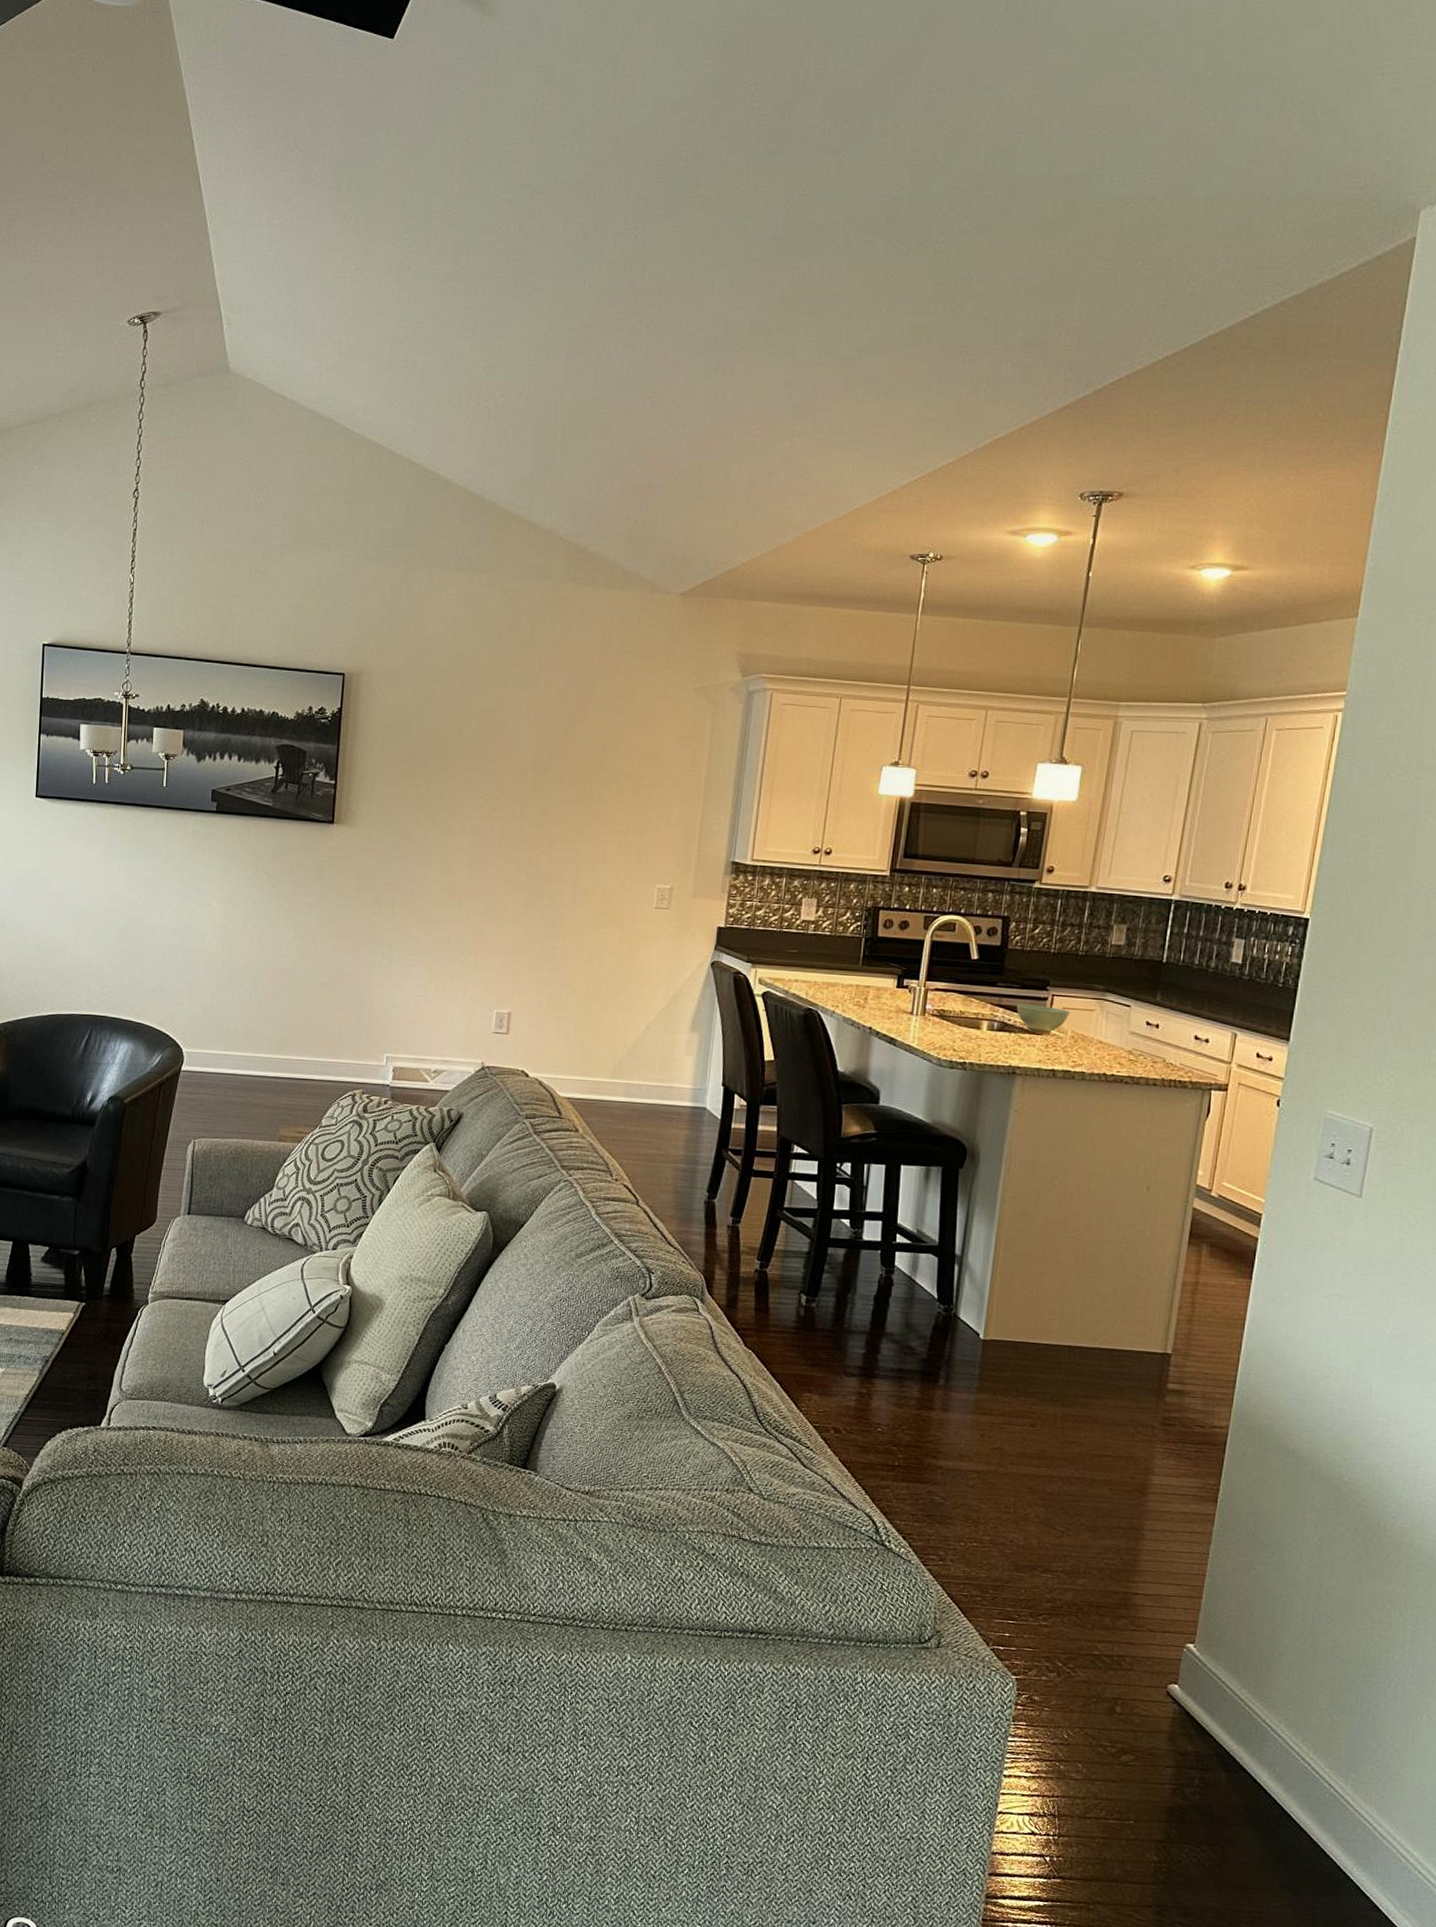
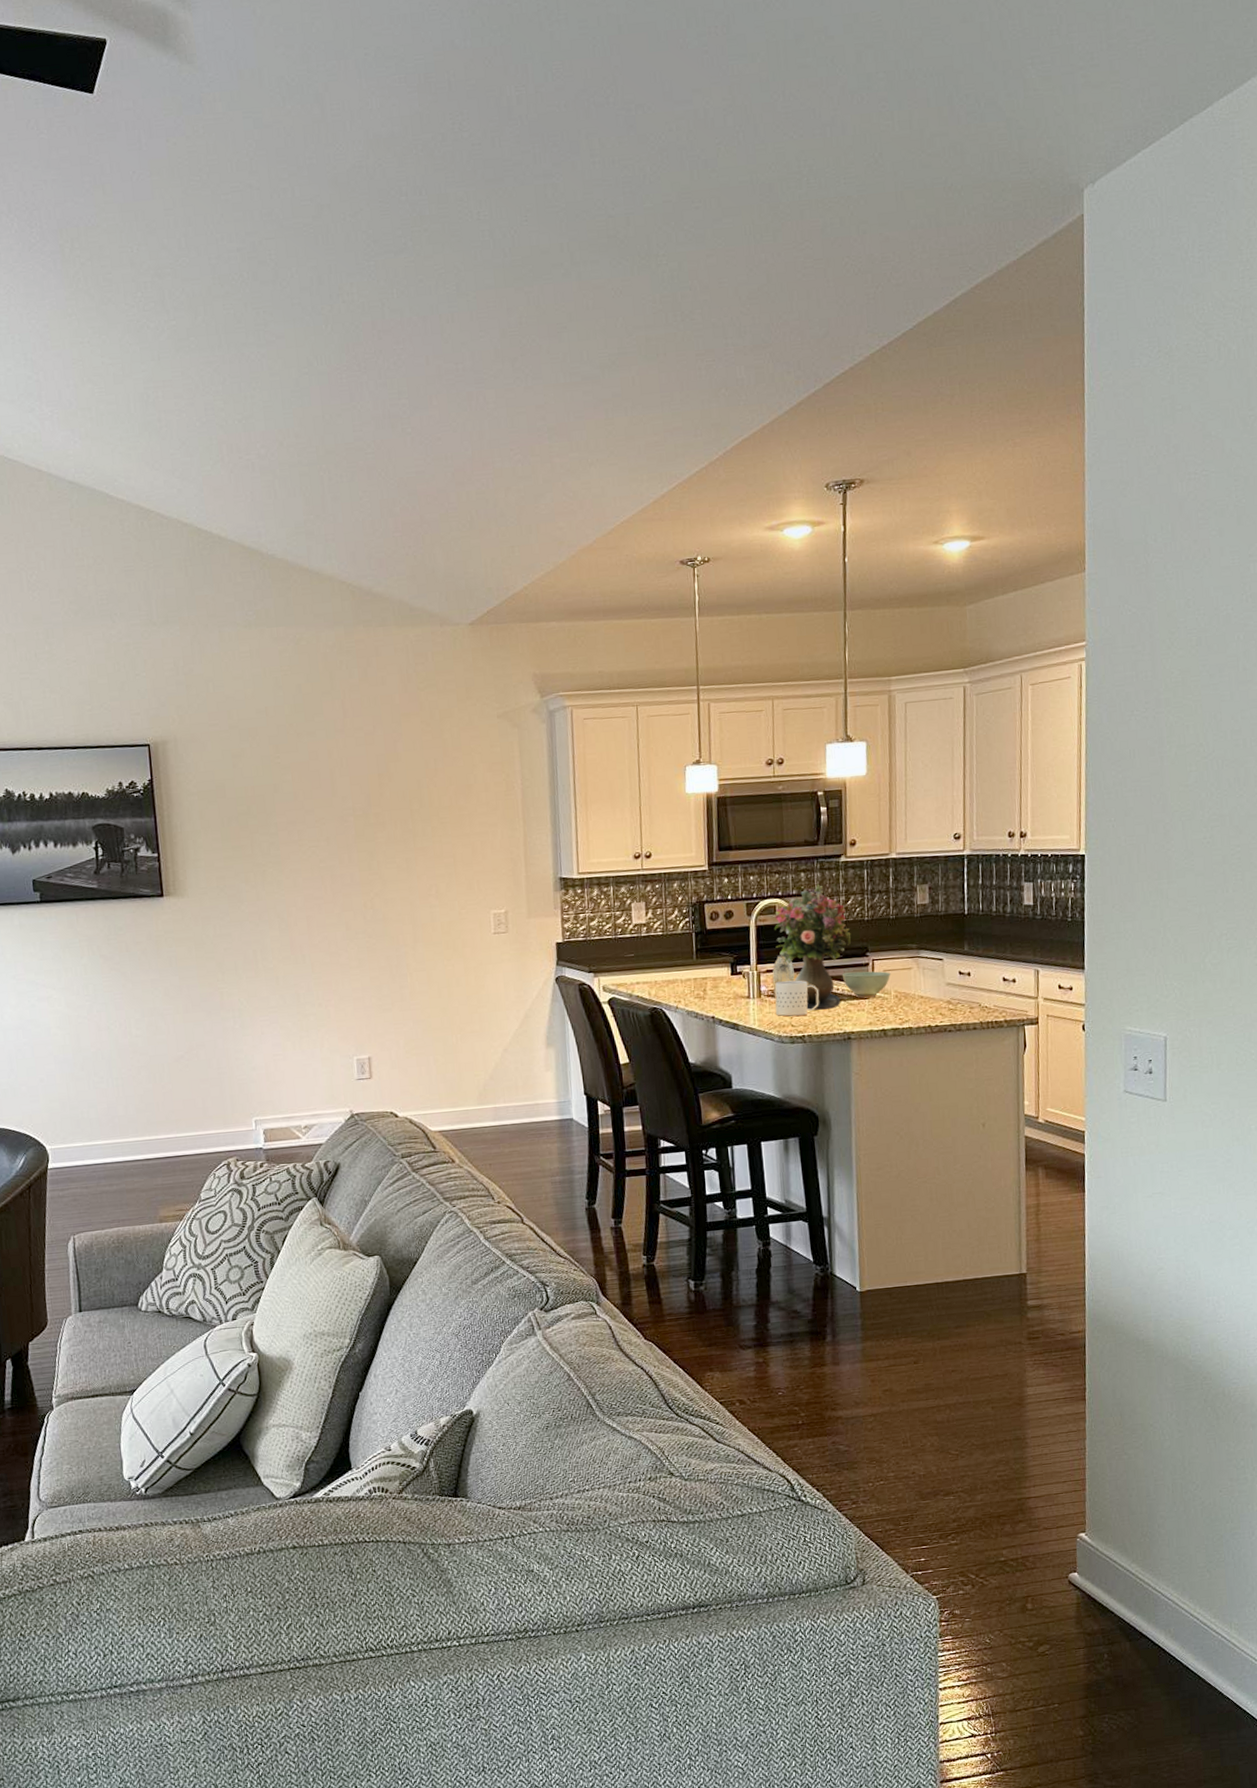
mug: none [938,1002,989,1041] -> present [775,980,820,1017]
vase: none [939,974,965,1019] -> present [772,954,795,999]
bouquet: none [949,907,1034,1039] -> present [774,884,851,1010]

